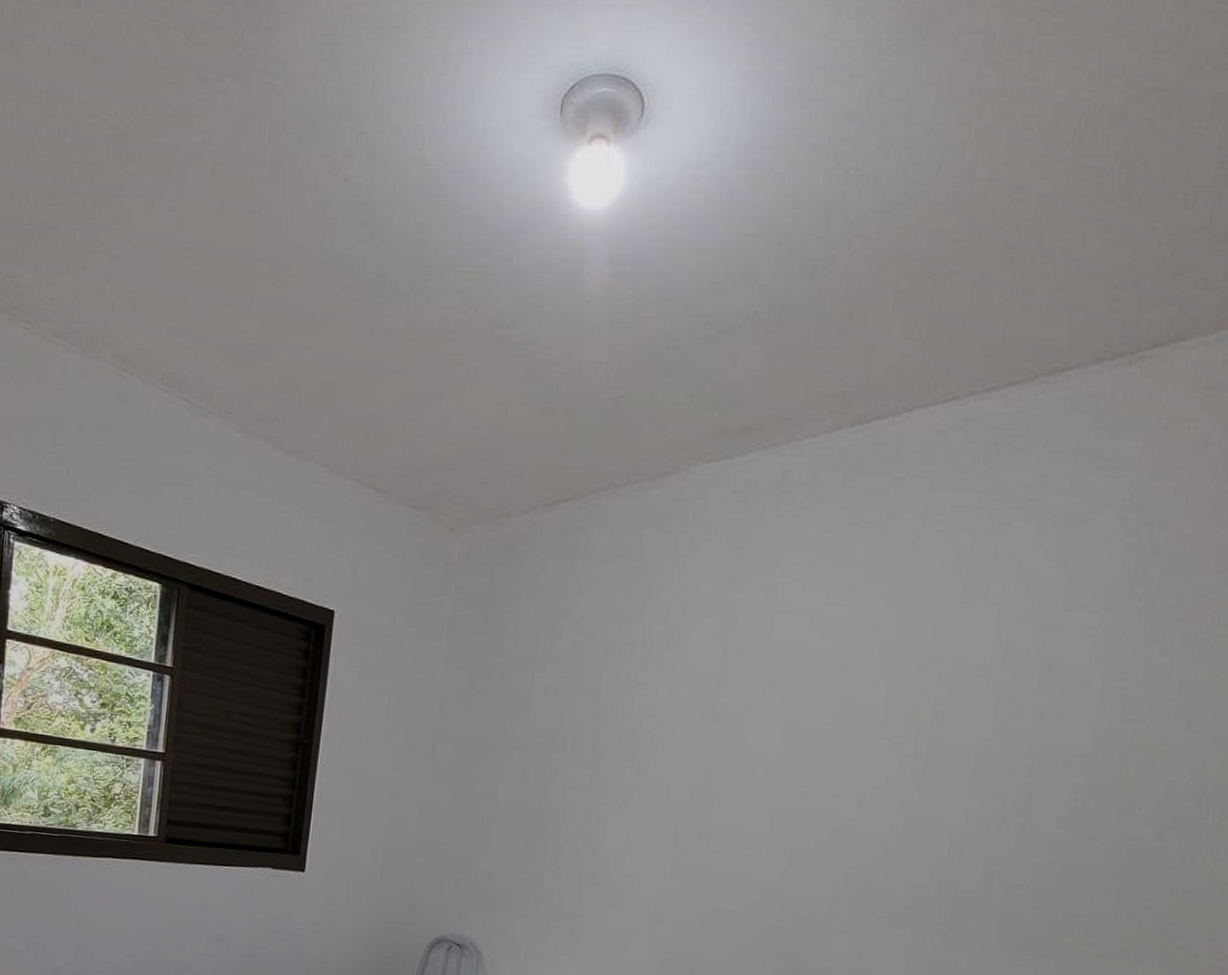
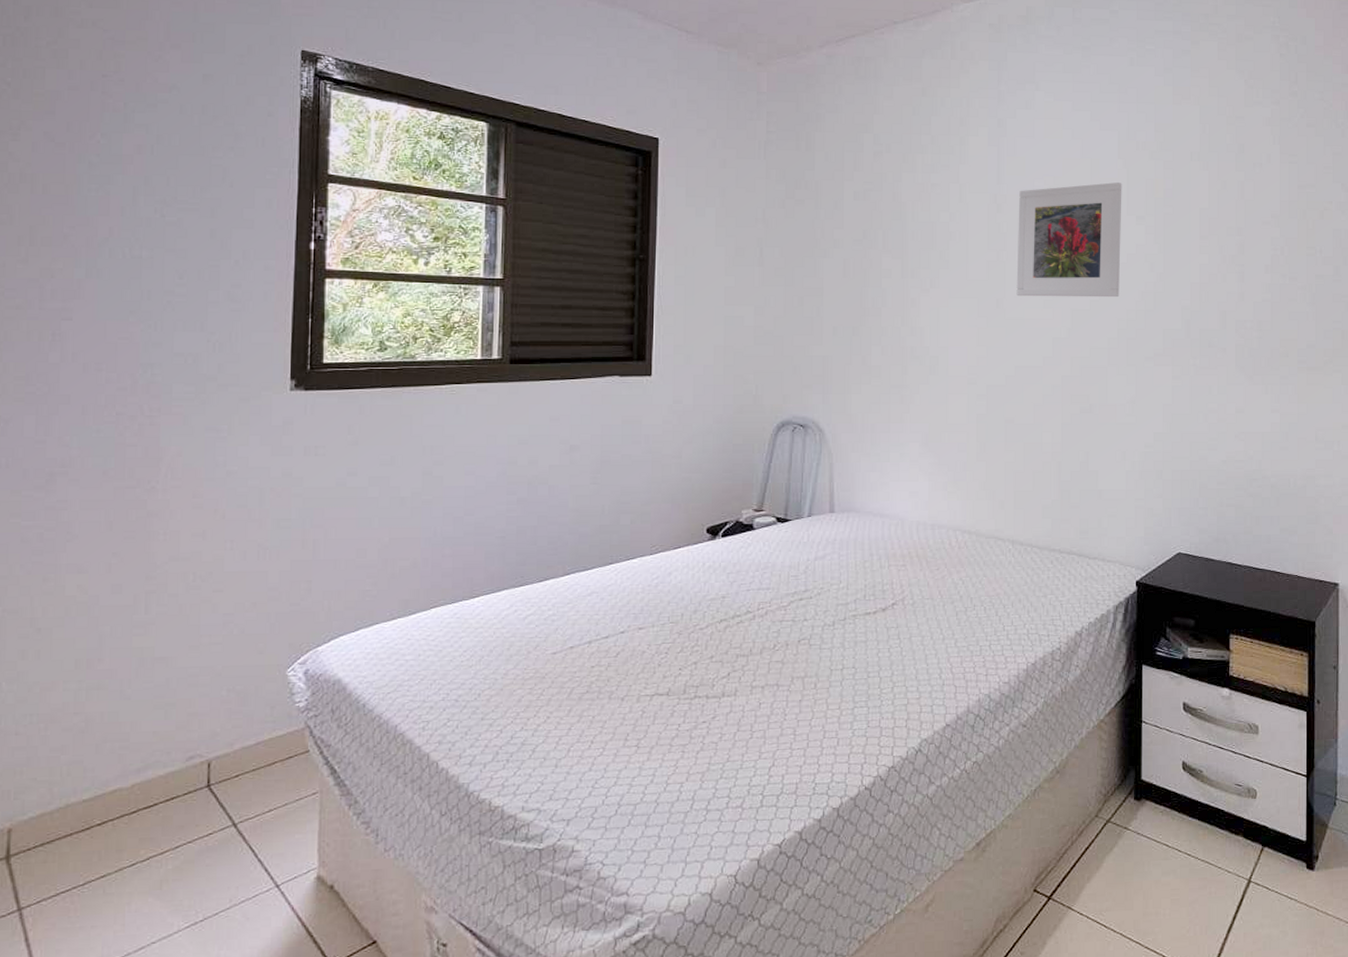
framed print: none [724,697,878,840] -> present [1016,182,1122,298]

